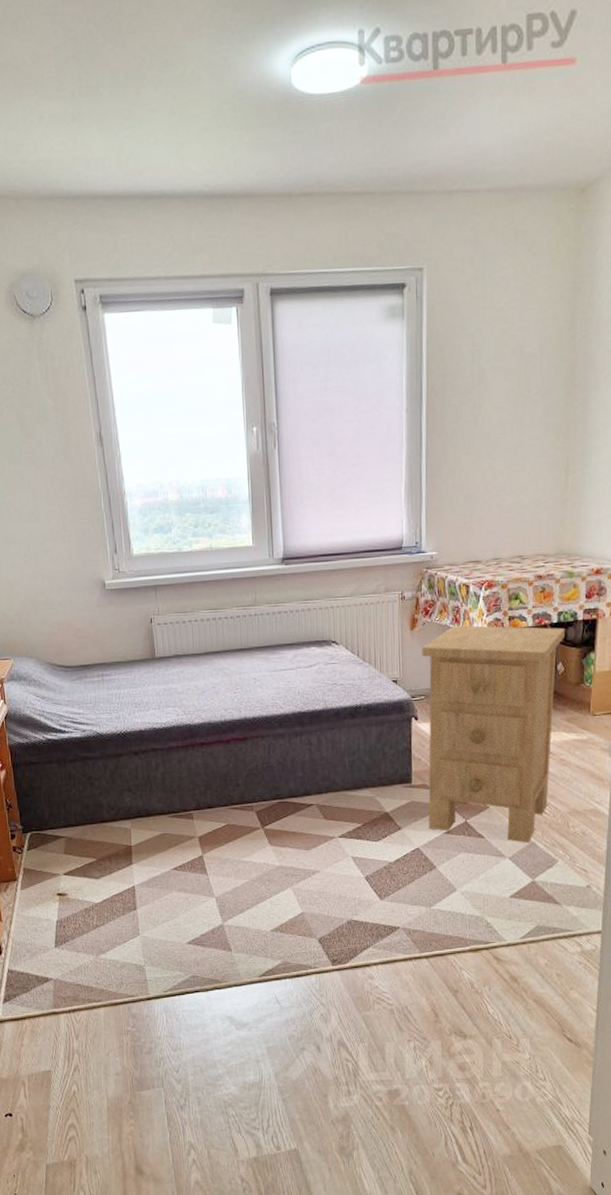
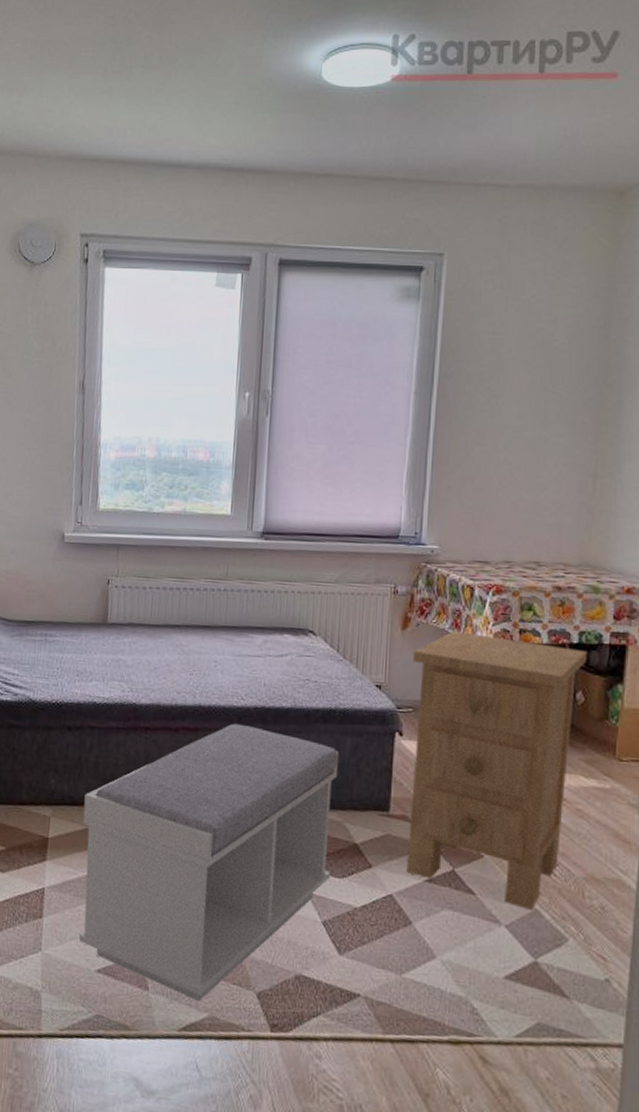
bench: none [157,729,368,953] -> present [78,723,339,1002]

